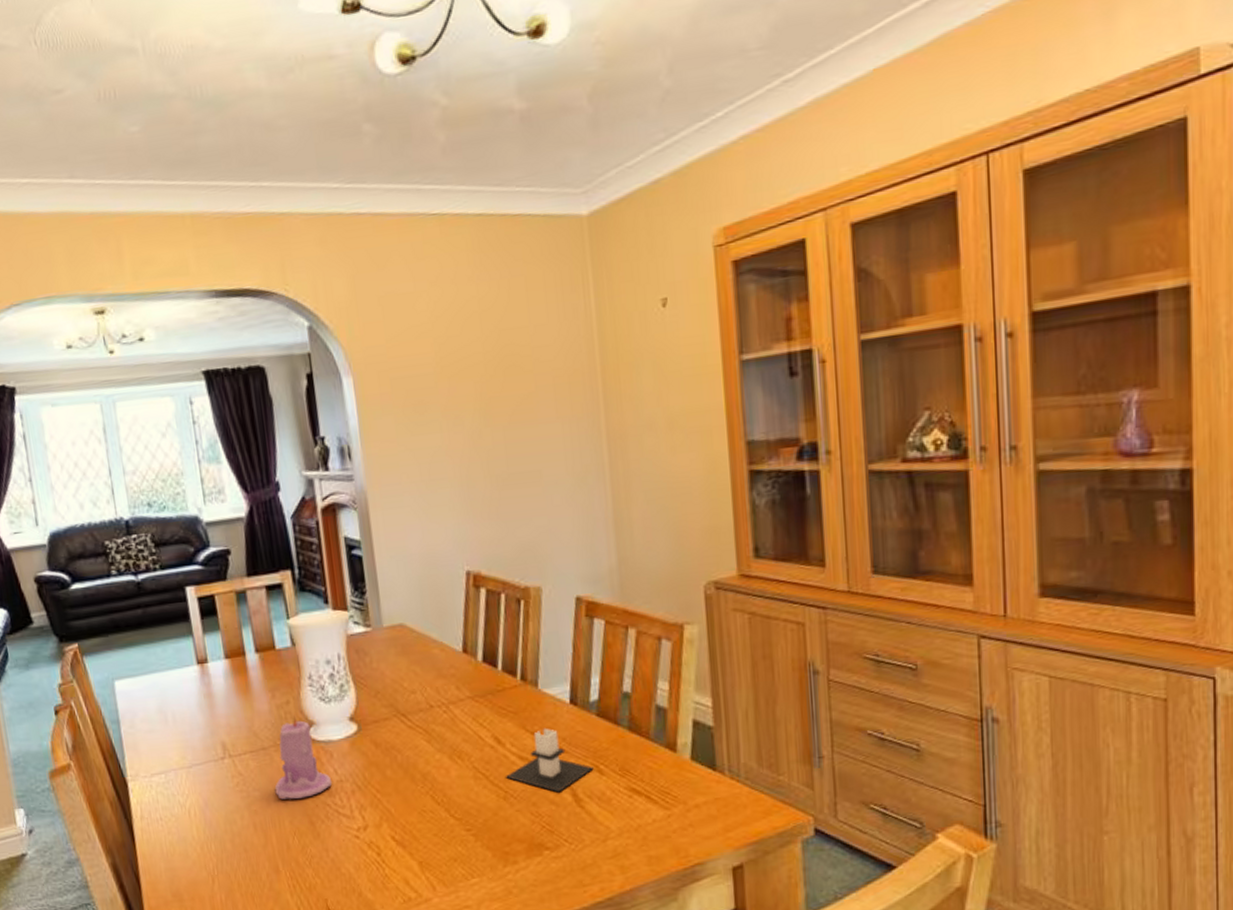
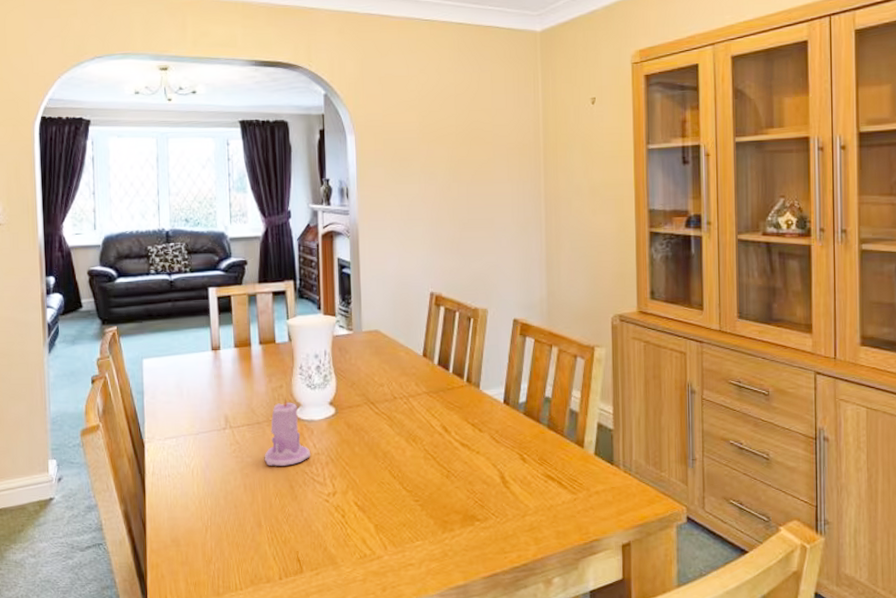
candle: present [505,729,594,793] -> none [448,422,519,475]

